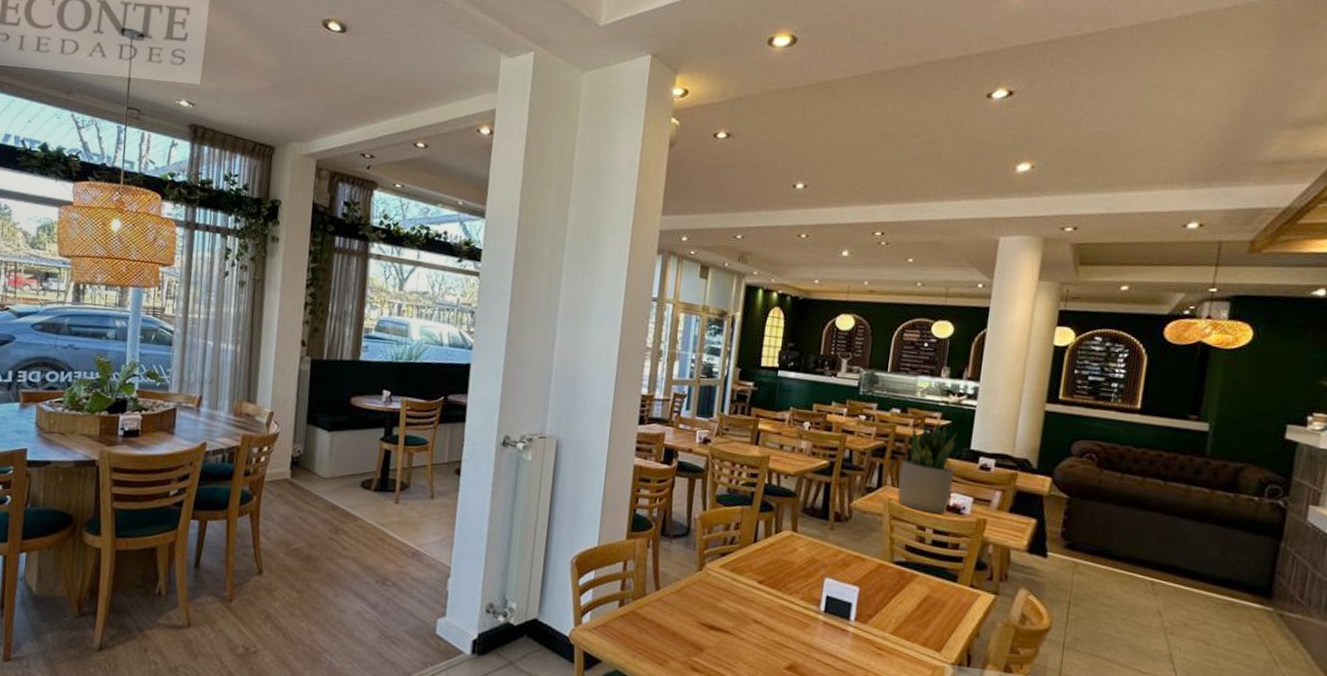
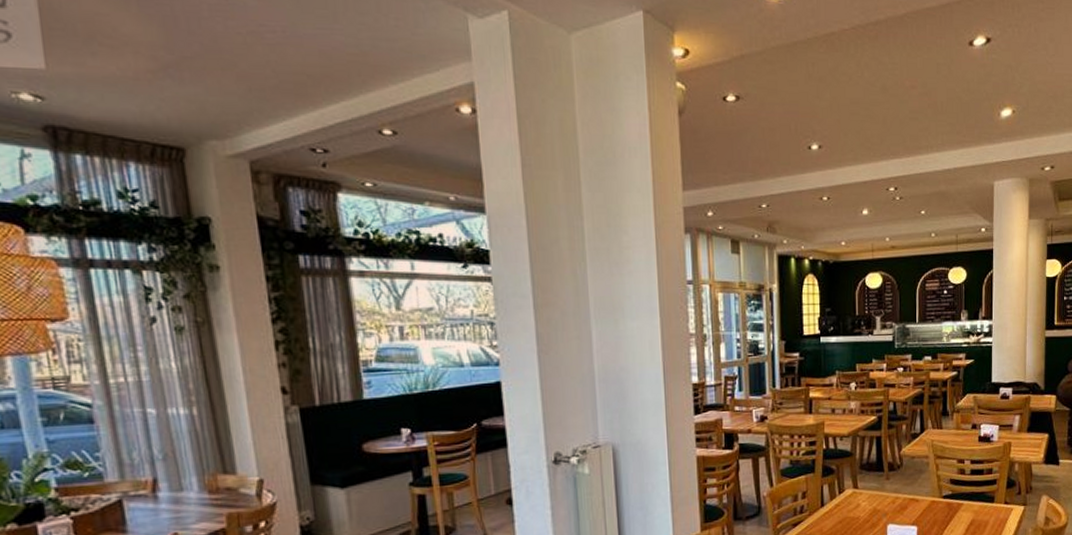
planter: present [897,422,957,515] -> none [938,362,982,447]

